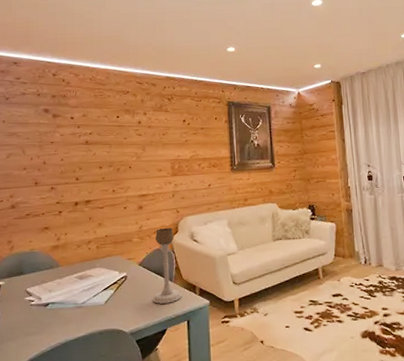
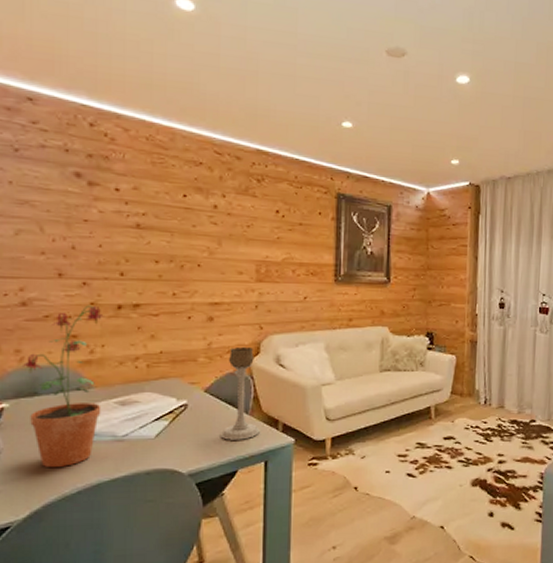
potted plant: none [12,204,67,331] -> present [21,305,106,468]

